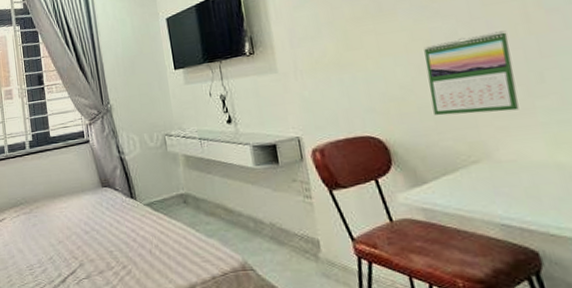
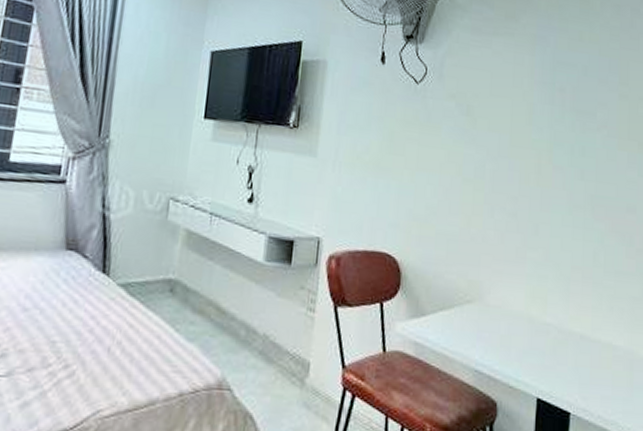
calendar: present [424,30,519,116] -> none [448,171,522,257]

